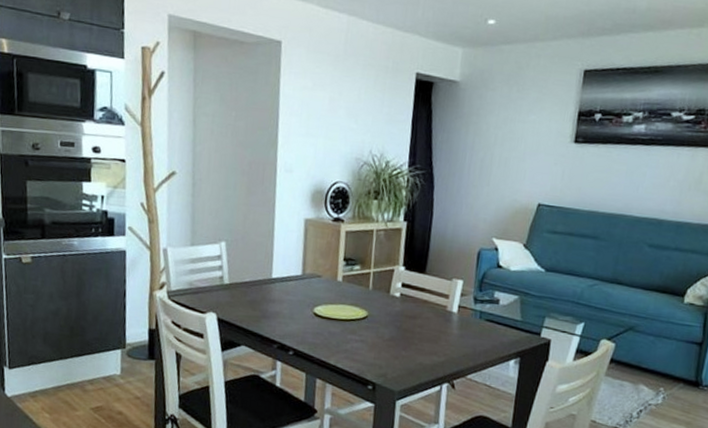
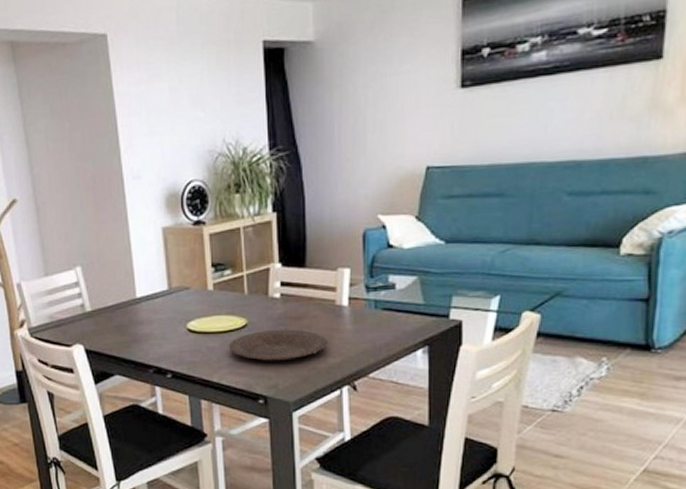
plate: none [348,324,436,354] -> present [228,329,329,362]

